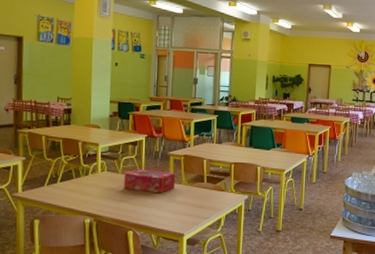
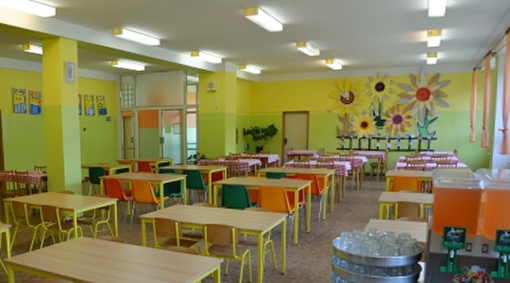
tissue box: present [124,169,176,194] -> none [99,233,149,258]

